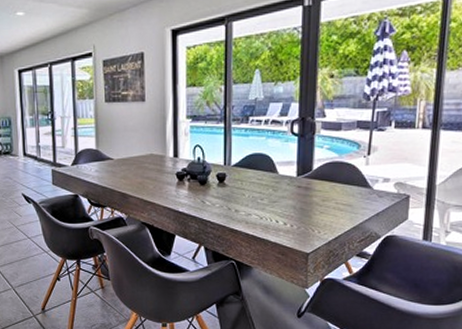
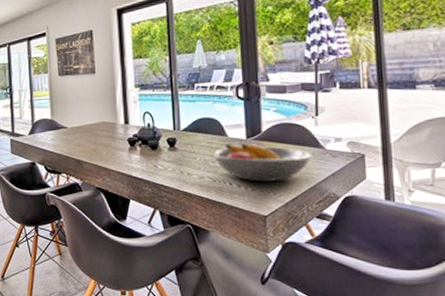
fruit bowl: none [262,181,359,220] -> present [212,143,311,182]

